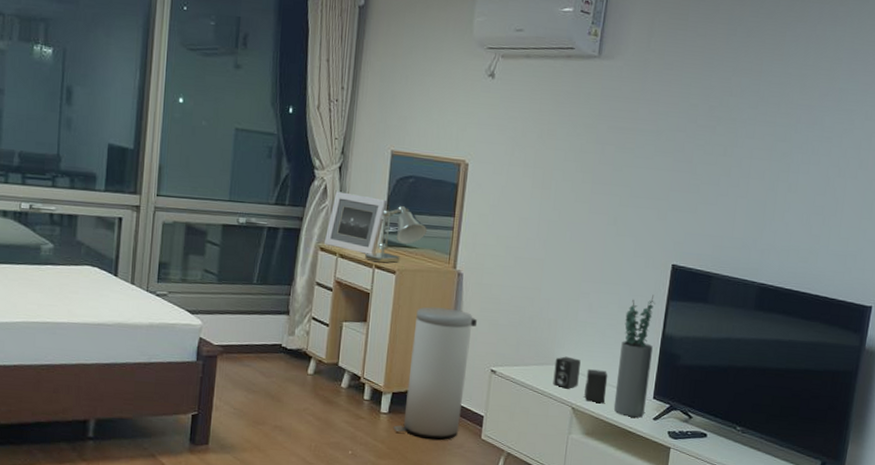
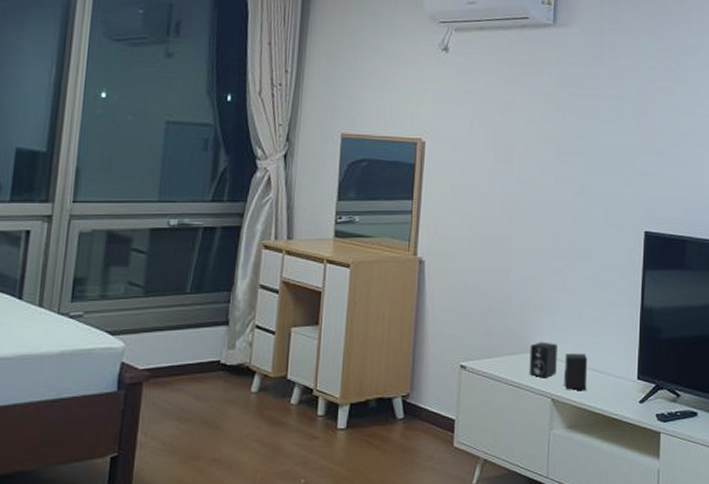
picture frame: present [323,191,387,255] -> none [268,182,339,248]
desk lamp: present [364,206,427,263] -> none [314,192,383,257]
pedal bin: present [393,306,478,440] -> none [352,300,443,455]
vase: present [613,295,656,418] -> none [596,265,632,403]

